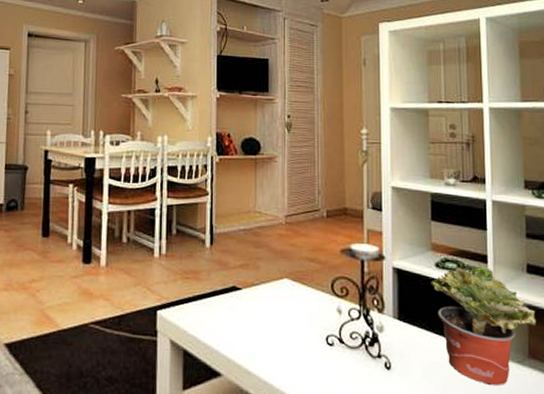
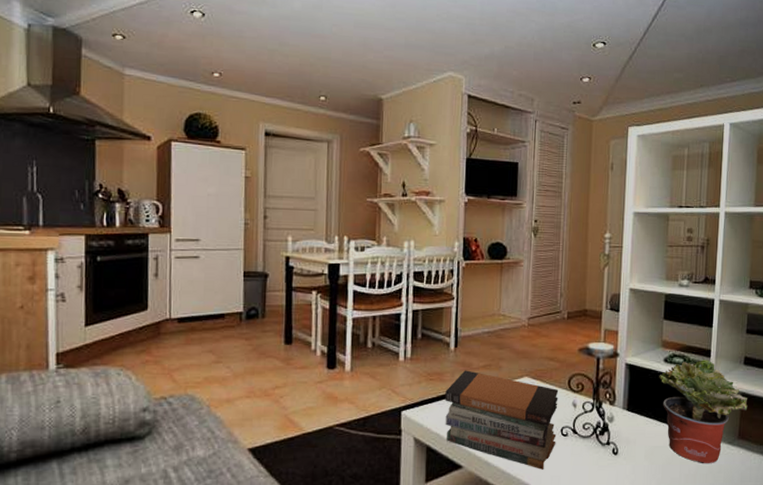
book stack: none [201,269,322,382] -> present [445,370,559,470]

